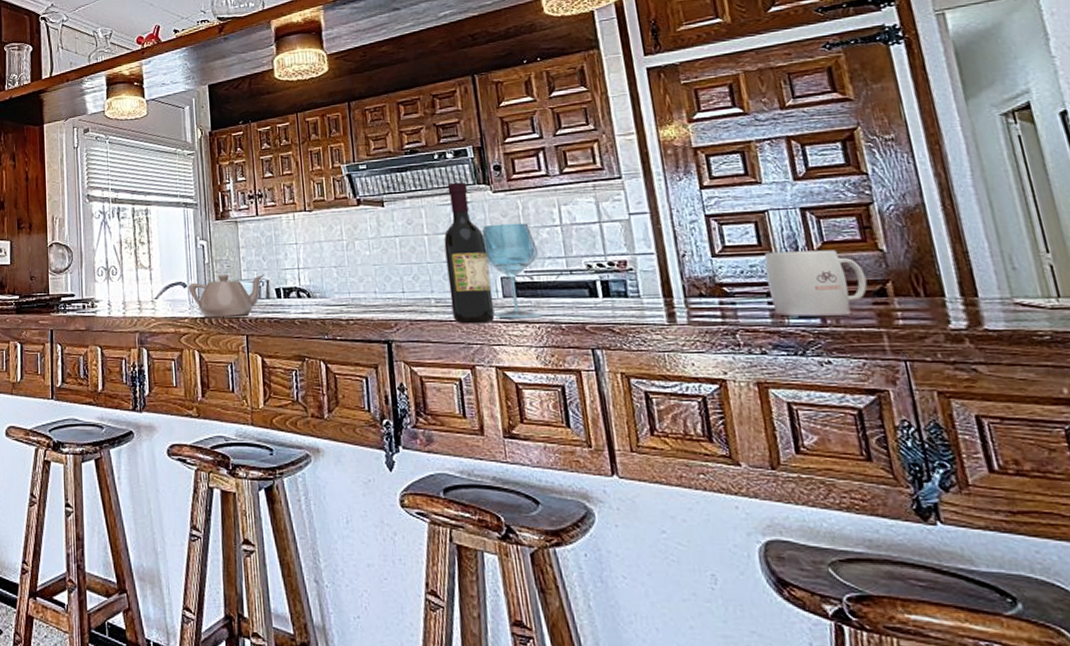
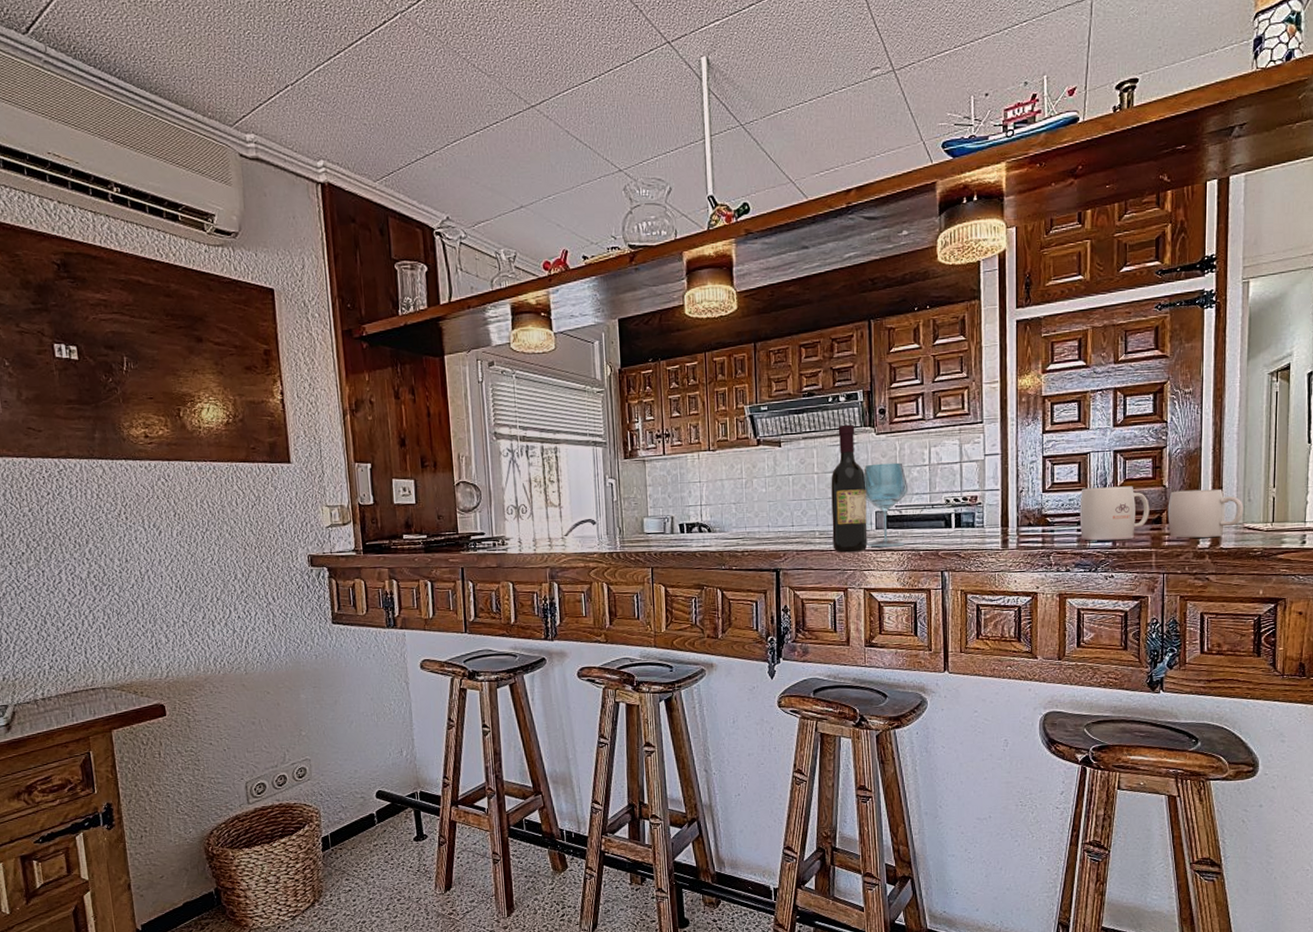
teapot: present [188,274,265,318] -> none [597,511,670,553]
mug: none [891,253,1009,317] -> present [1167,488,1244,539]

